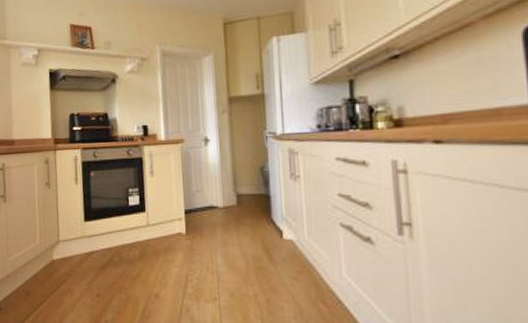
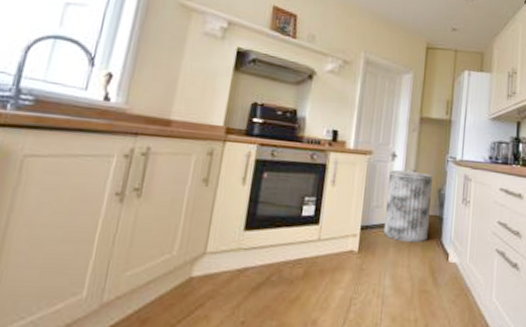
trash can: none [204,151,257,223] -> present [383,169,434,243]

